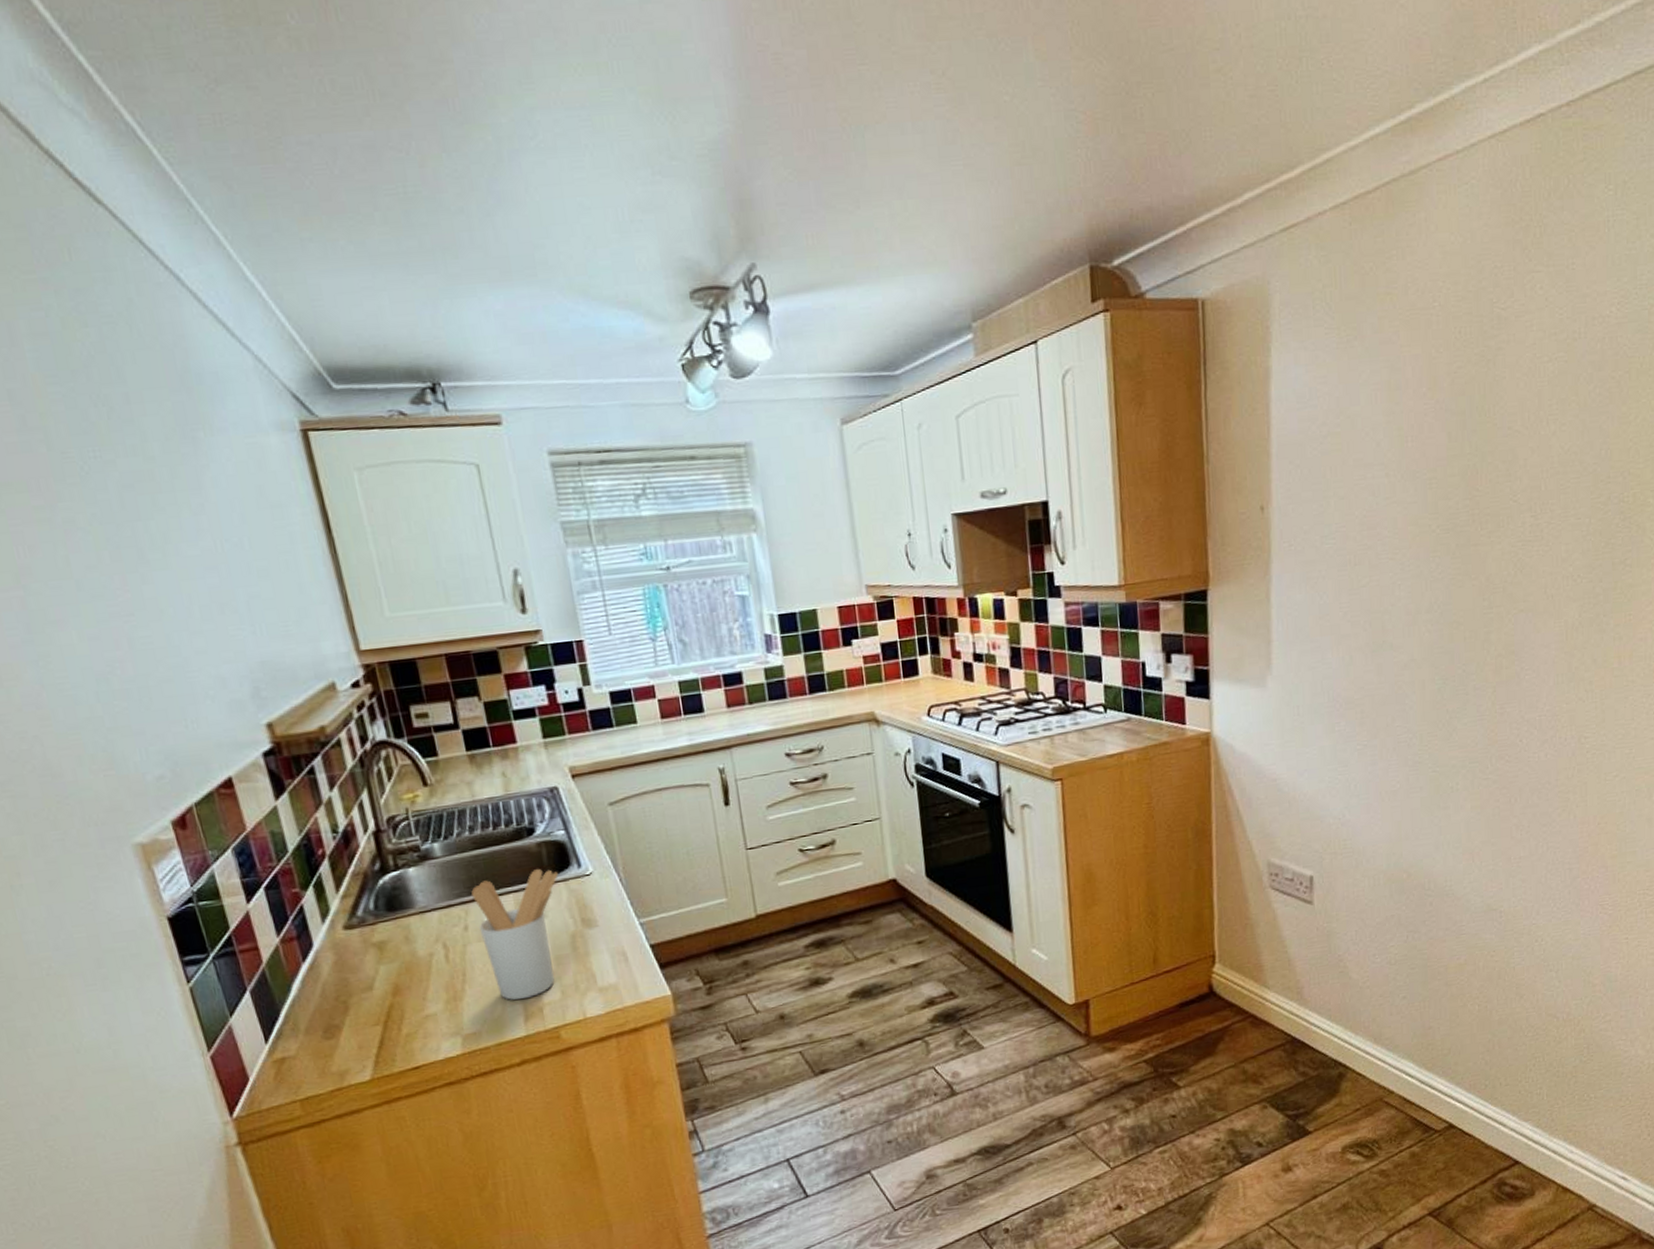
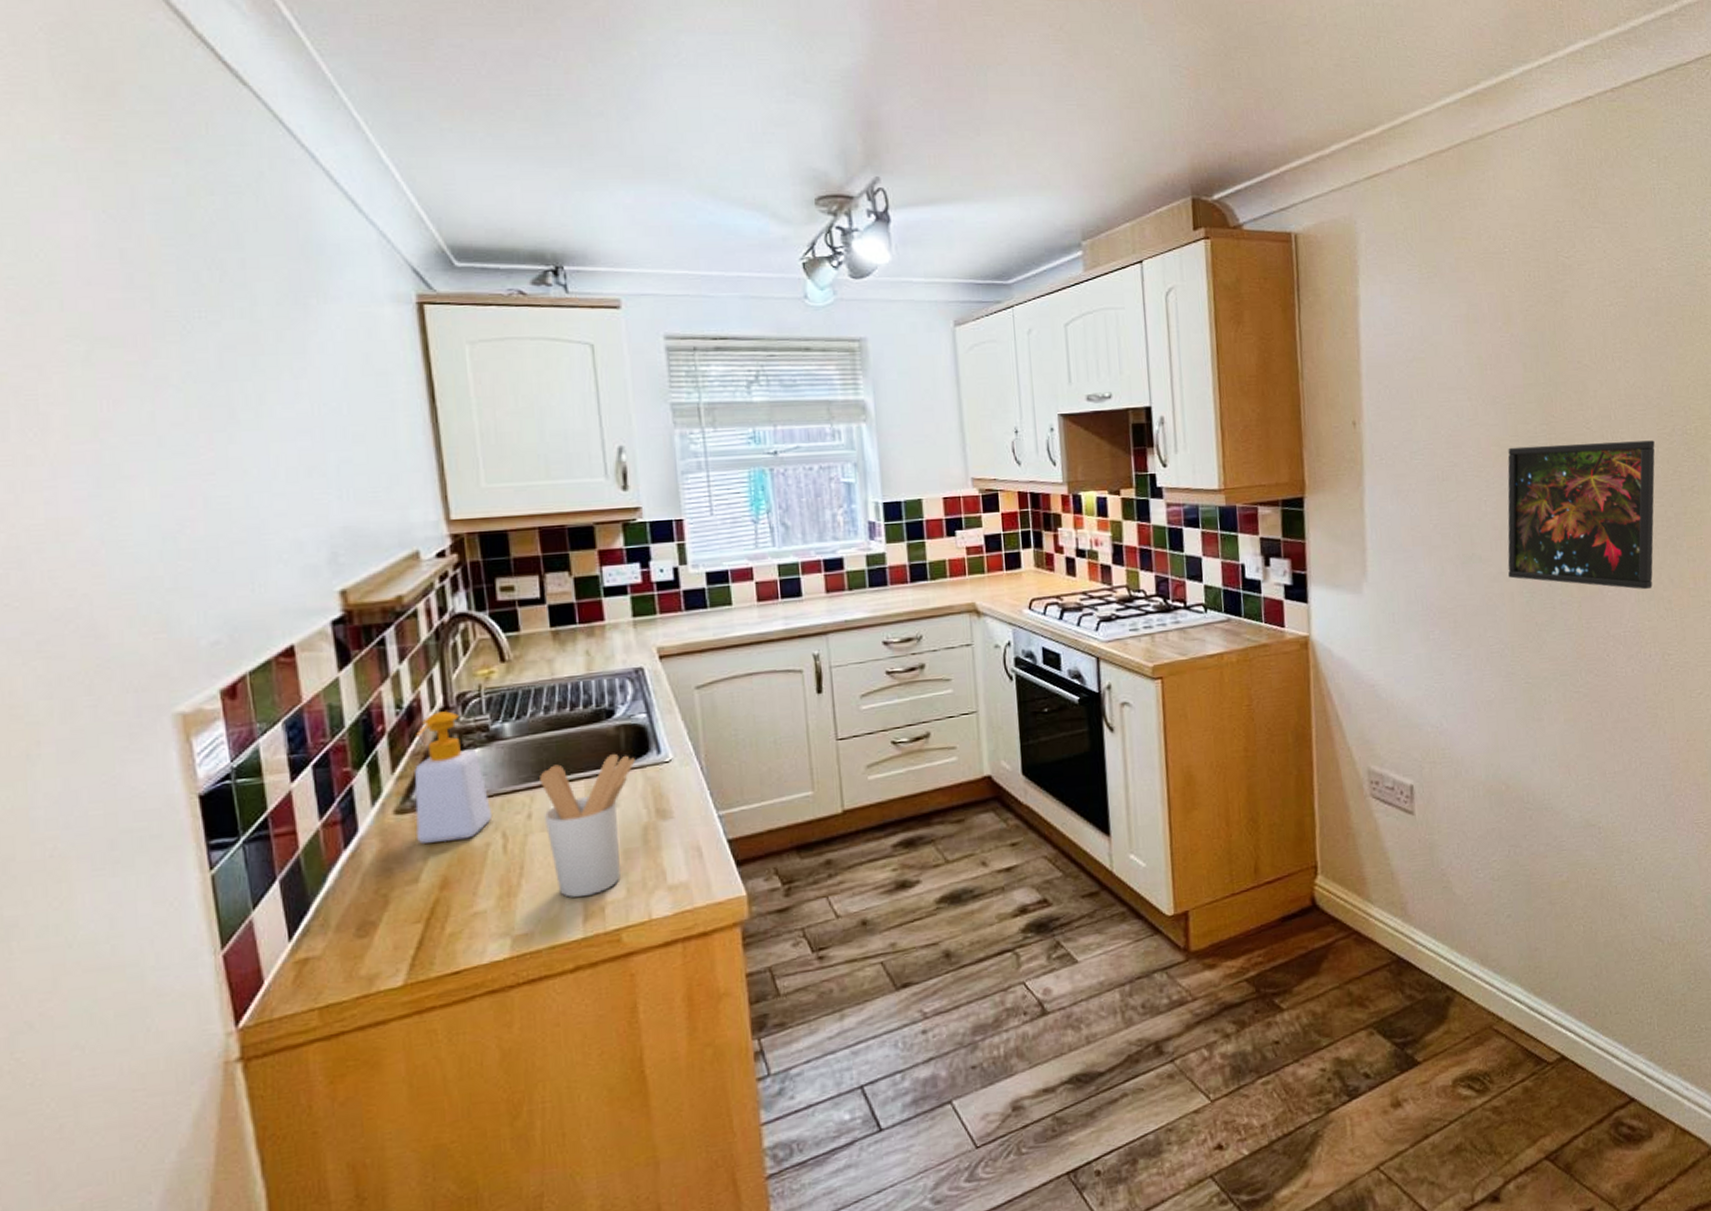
soap bottle: none [352,834,433,956] -> present [414,711,493,844]
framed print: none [1420,511,1587,672] -> present [1507,440,1655,590]

